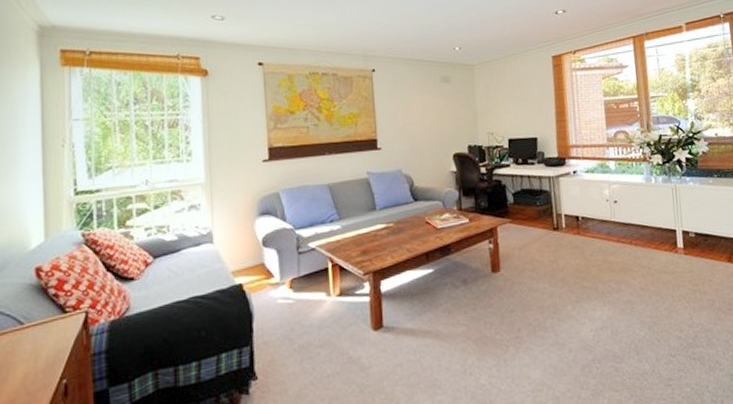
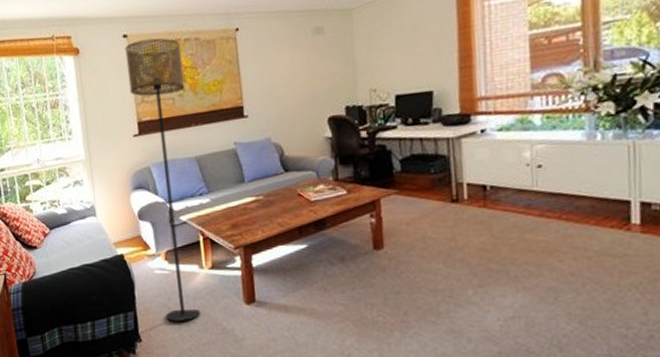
floor lamp: none [259,69,325,354] -> present [125,38,200,322]

